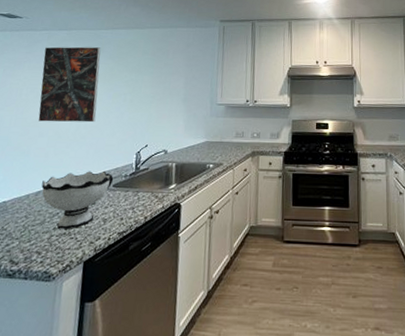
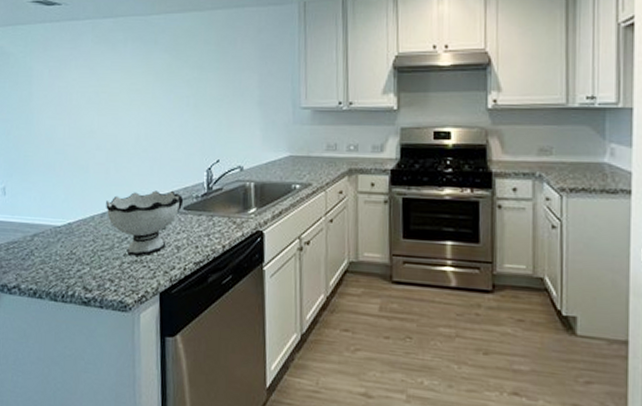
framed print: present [38,46,101,123] -> none [90,38,157,133]

